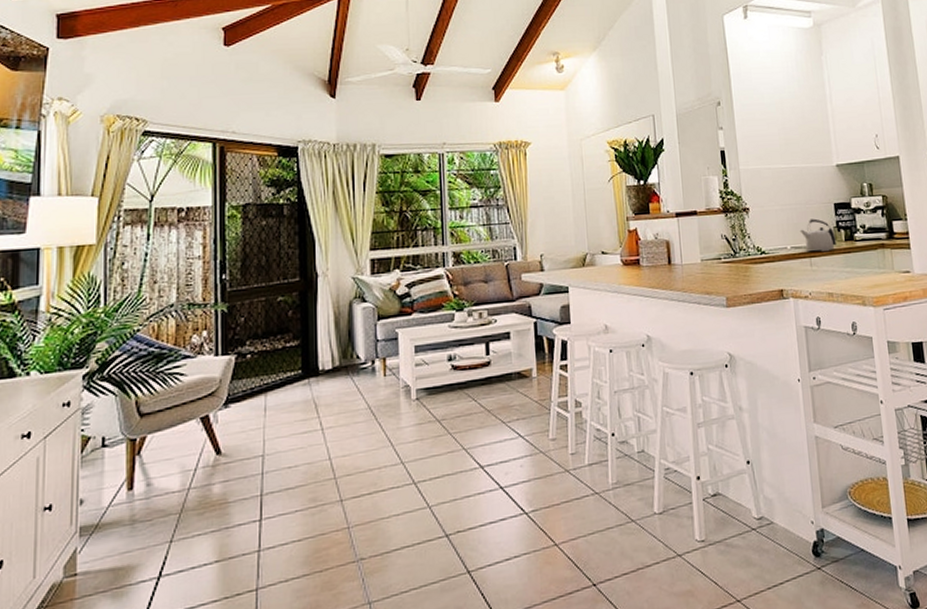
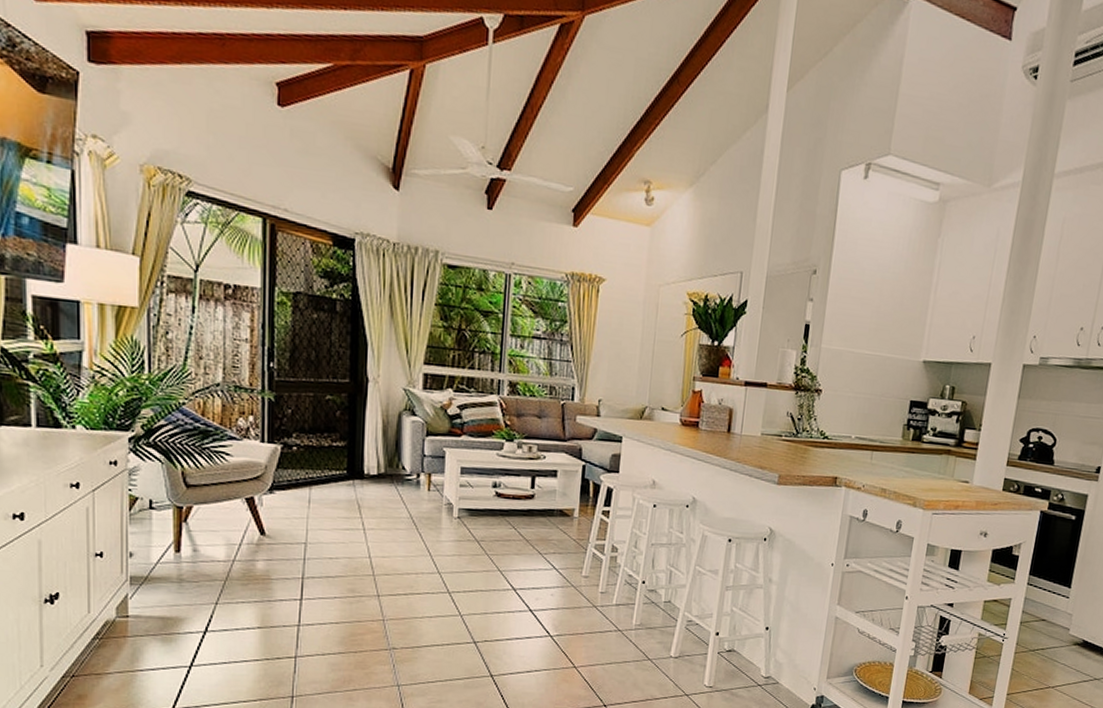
kettle: present [799,218,836,252] -> none [868,412,904,448]

